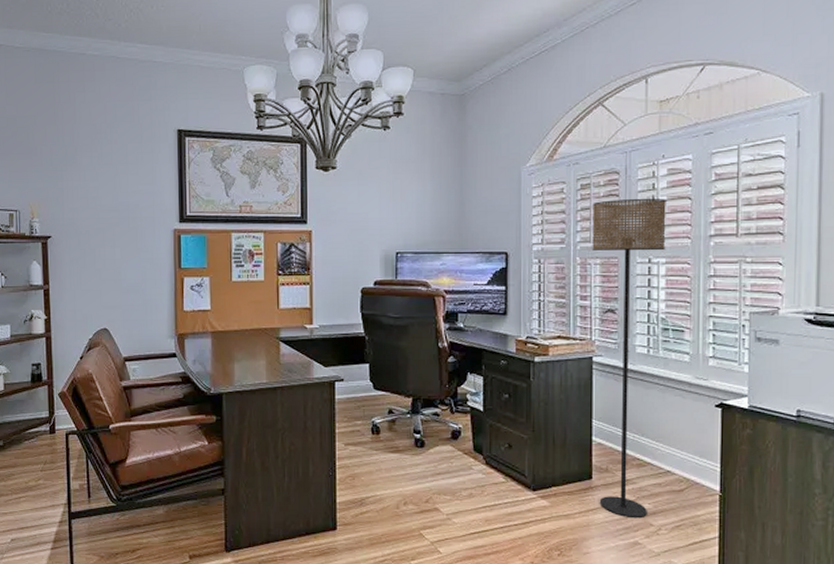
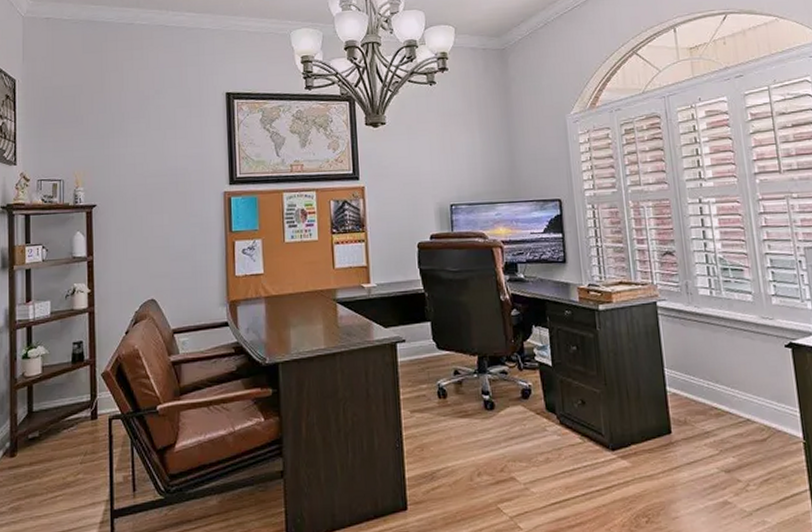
floor lamp: present [592,199,666,517] -> none [638,140,733,474]

